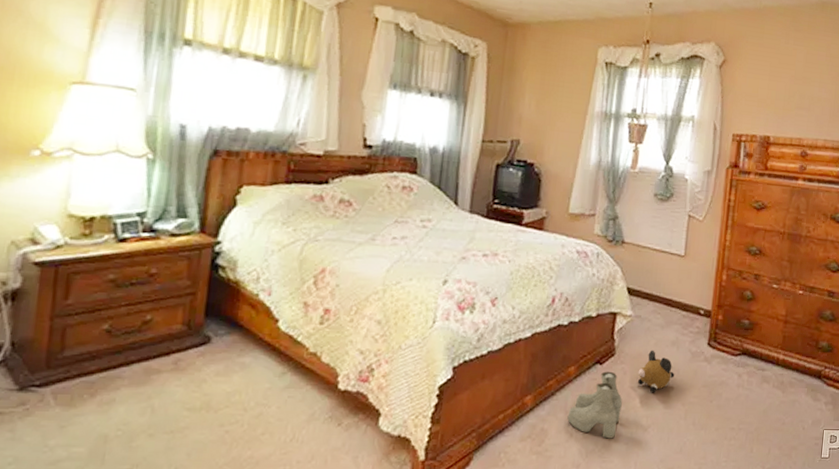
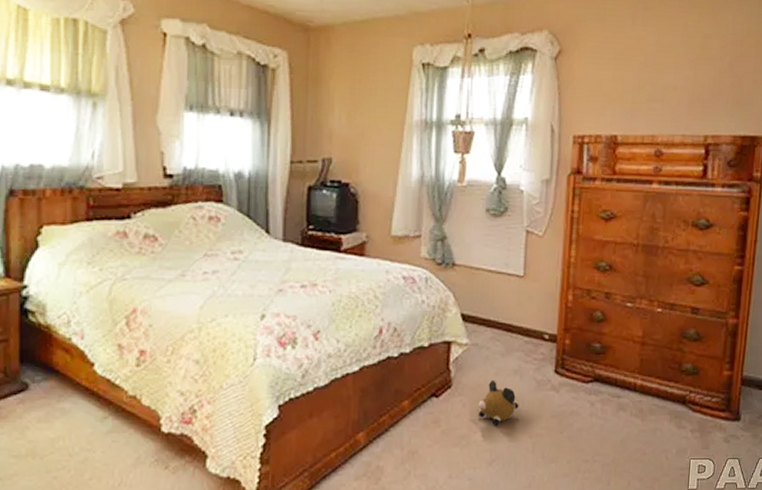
boots: present [567,371,622,439] -> none [404,404,462,475]

